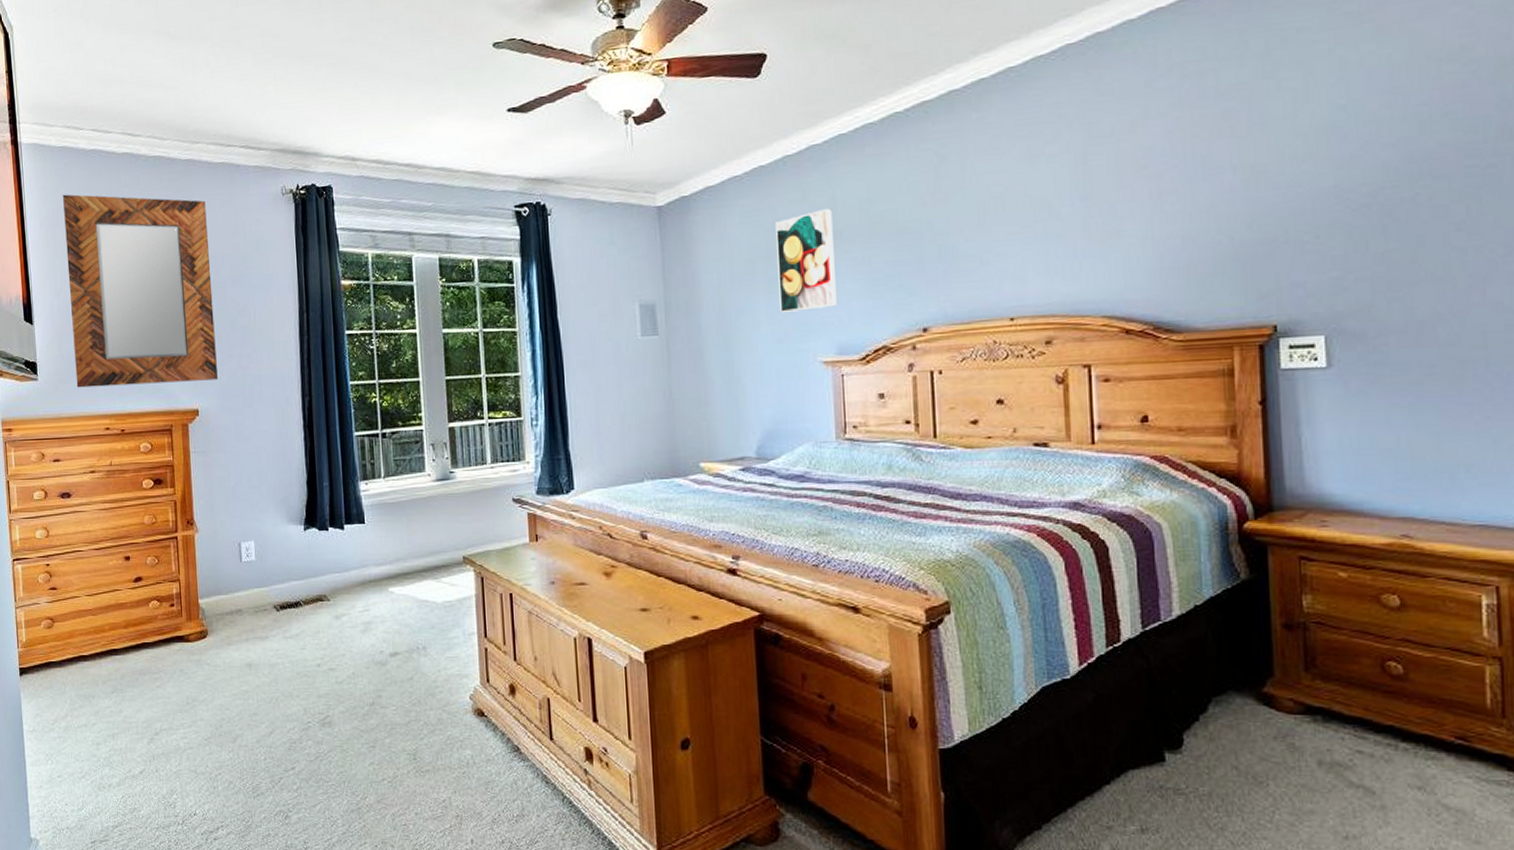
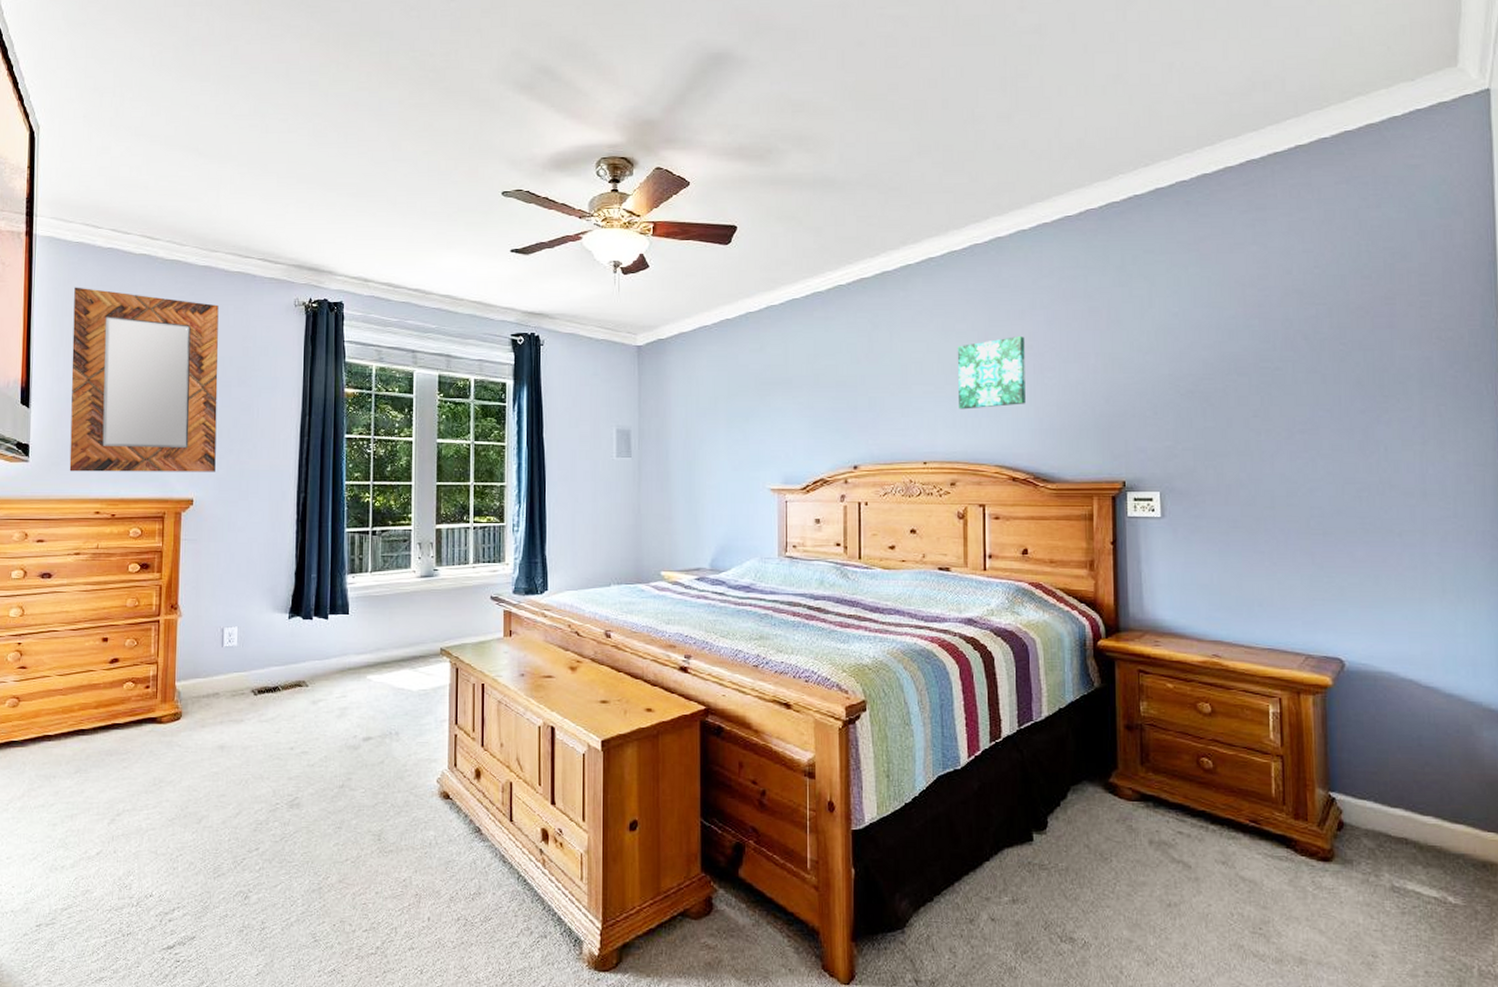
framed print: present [776,208,838,312] -> none [737,359,786,444]
wall art: none [1048,154,1140,251] -> present [957,336,1026,410]

